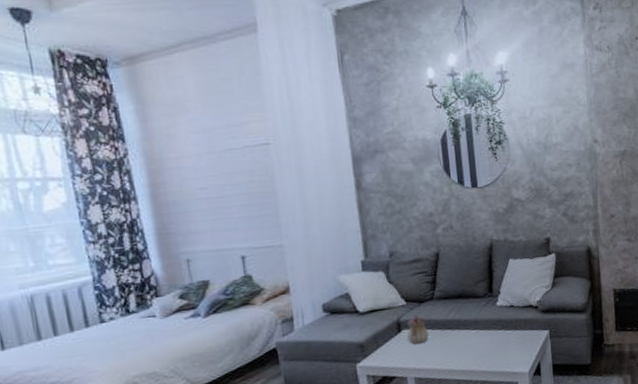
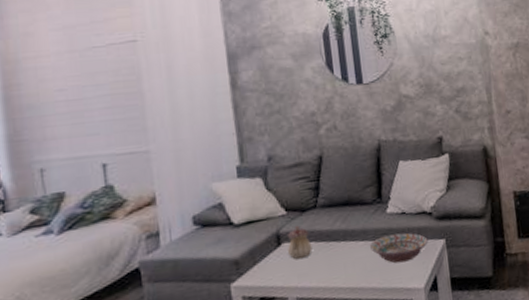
decorative bowl: none [480,323,534,350] -> present [369,232,428,263]

